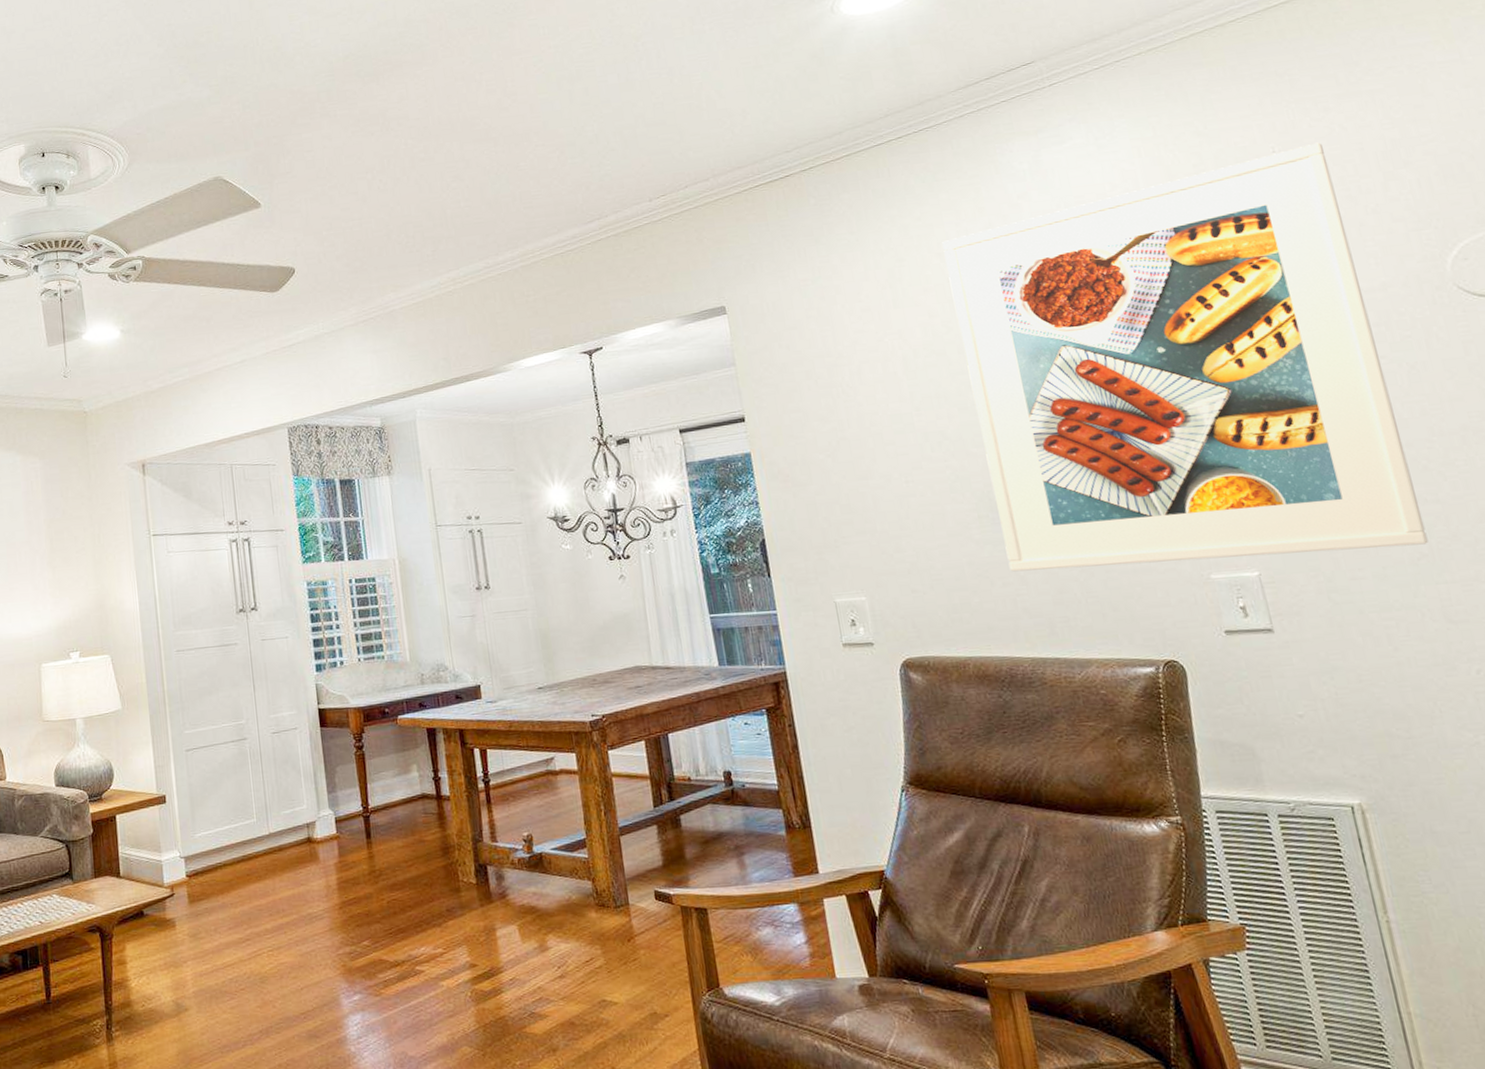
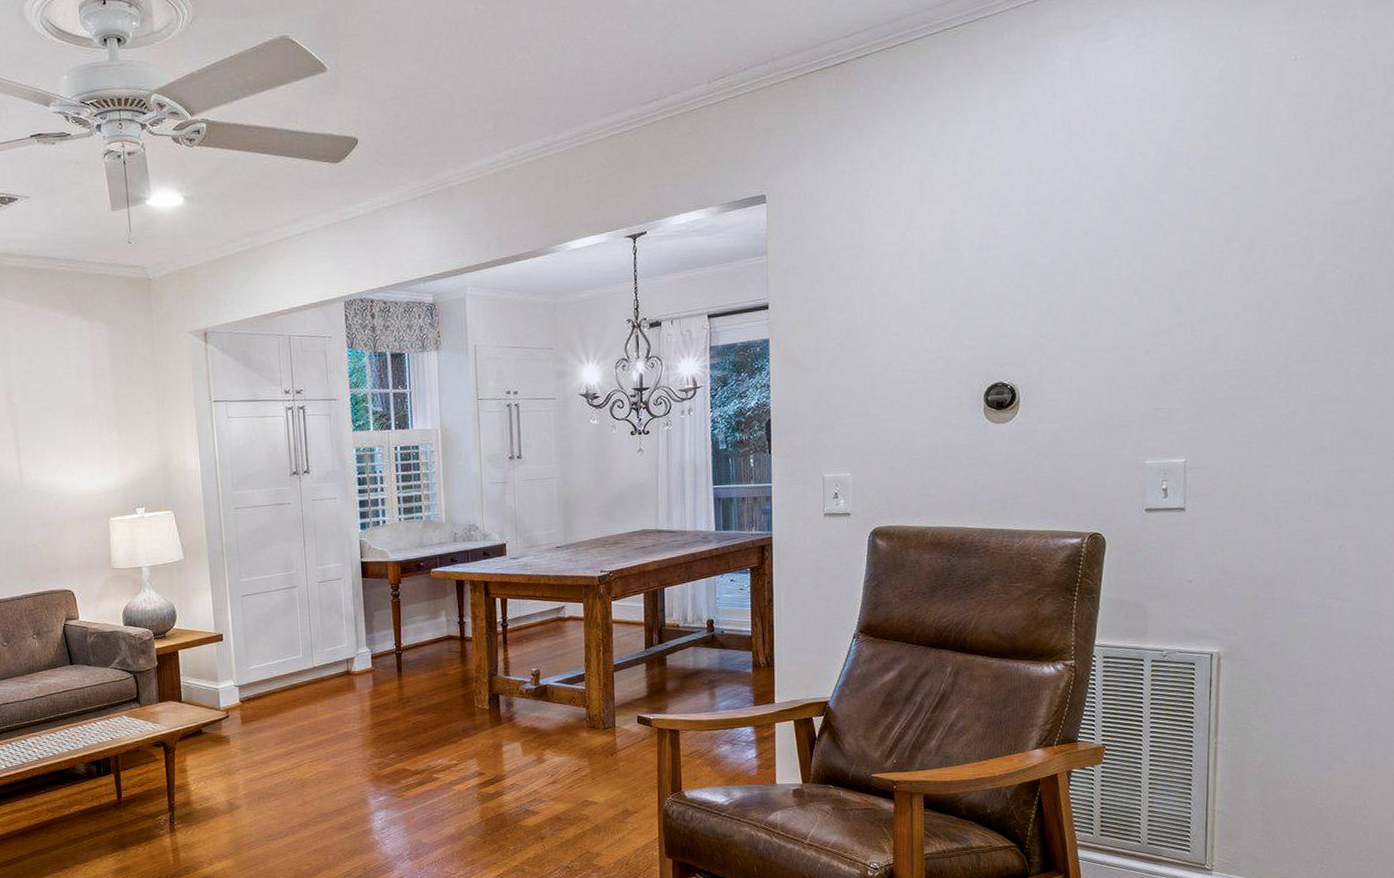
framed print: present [942,142,1429,572] -> none [975,52,1341,454]

